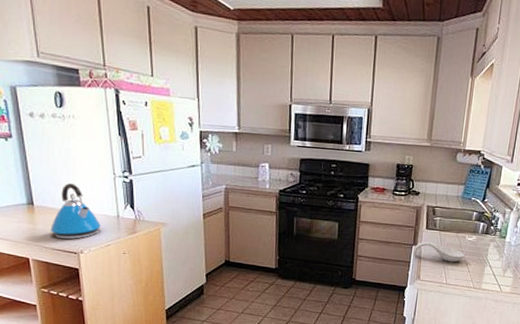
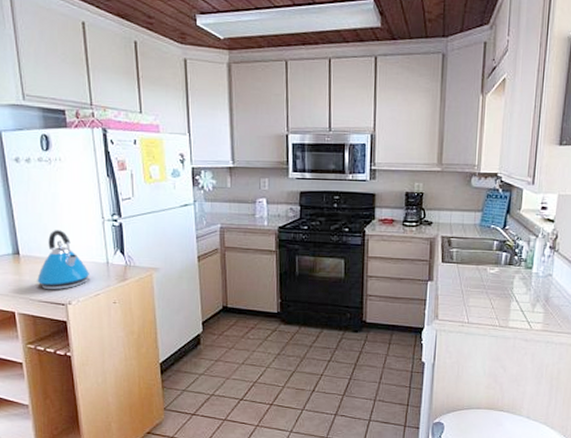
spoon rest: present [413,241,465,262] -> none [429,276,487,298]

